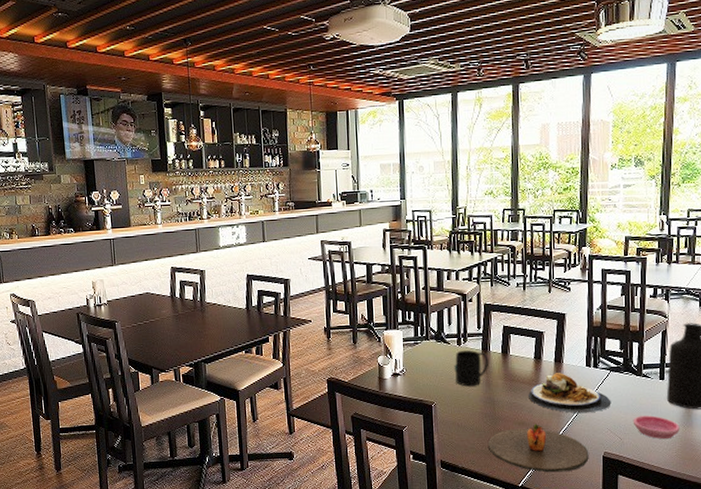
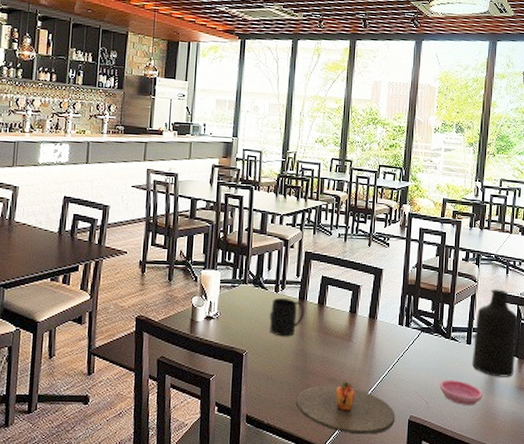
plate: present [528,373,611,413] -> none [341,329,420,374]

